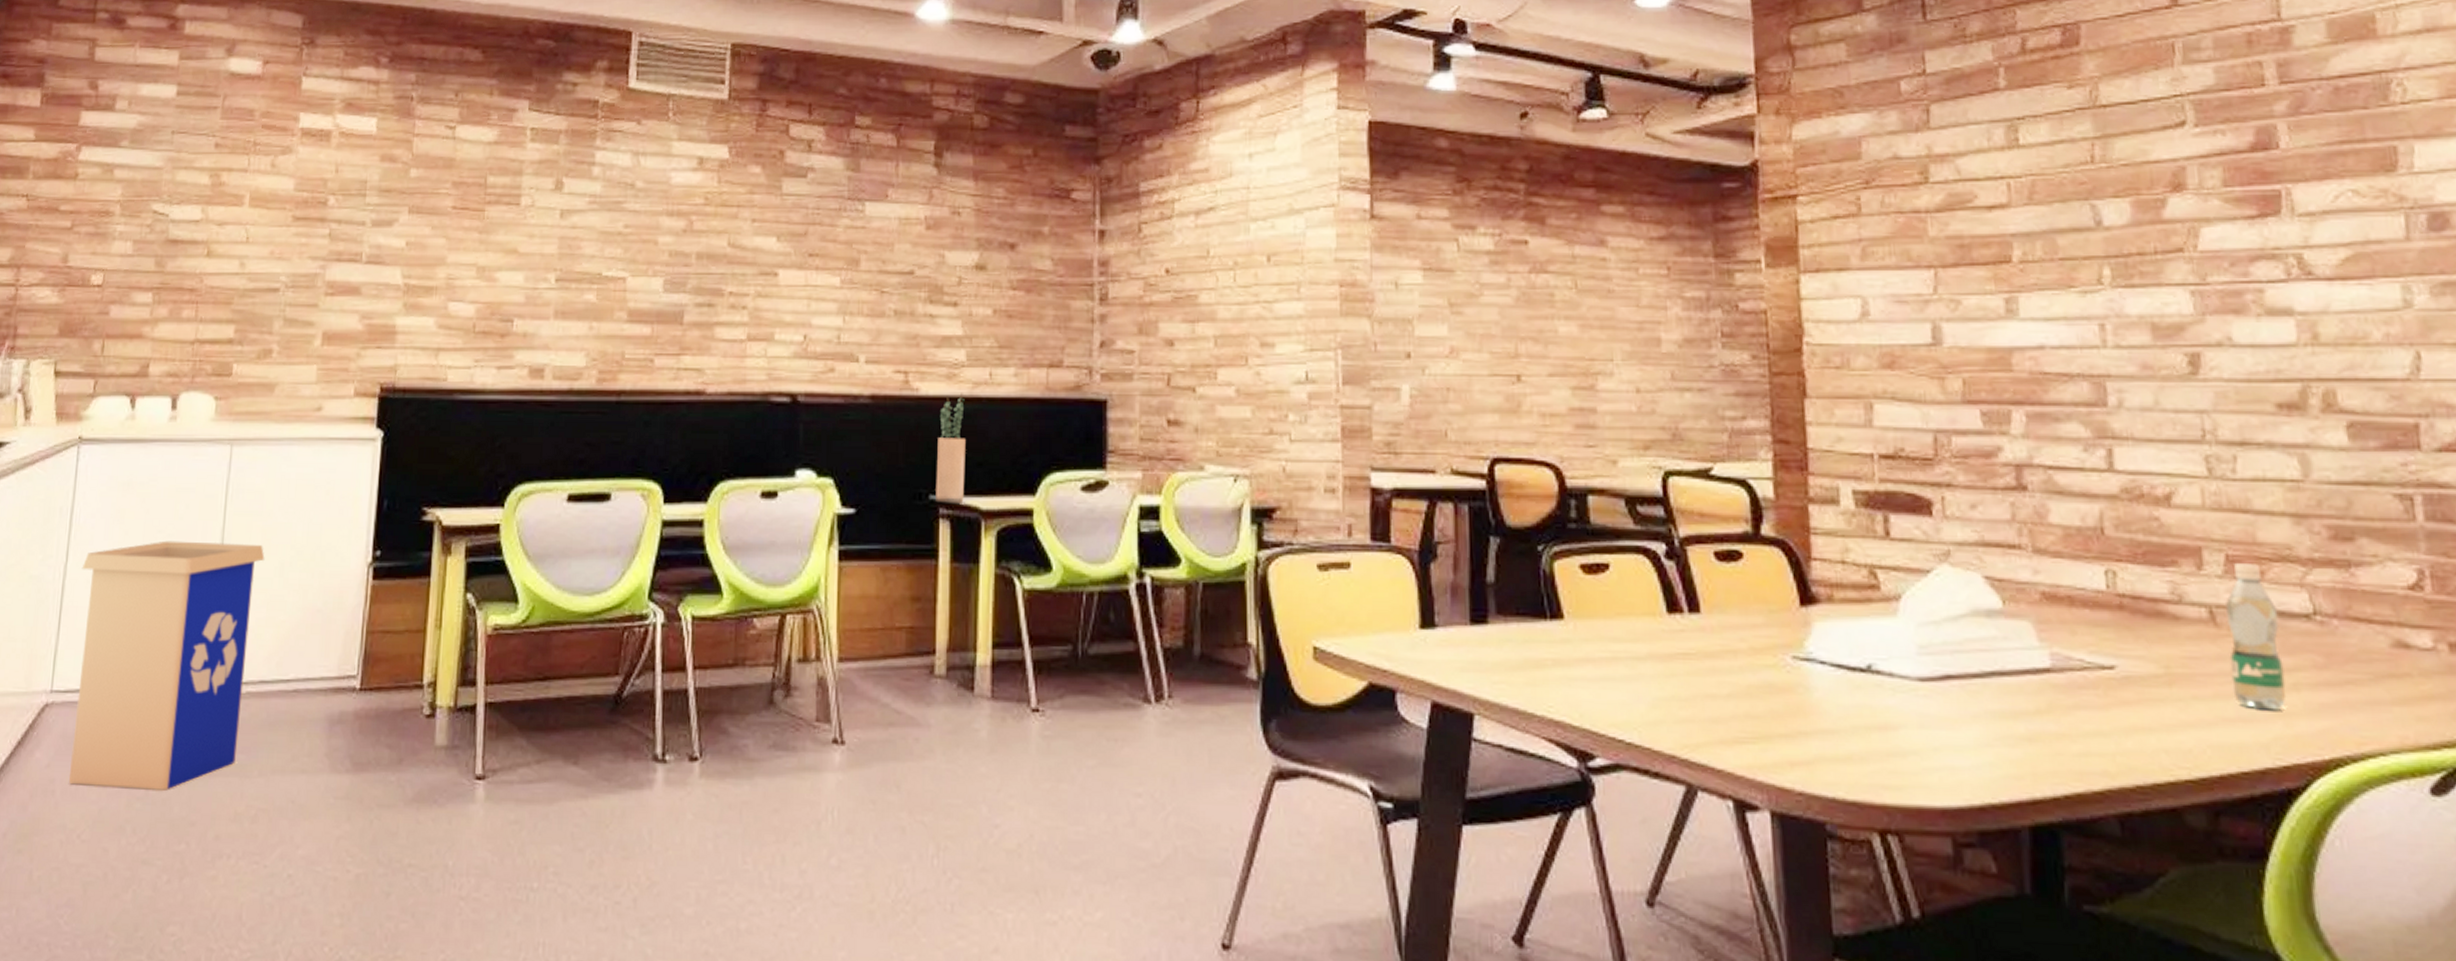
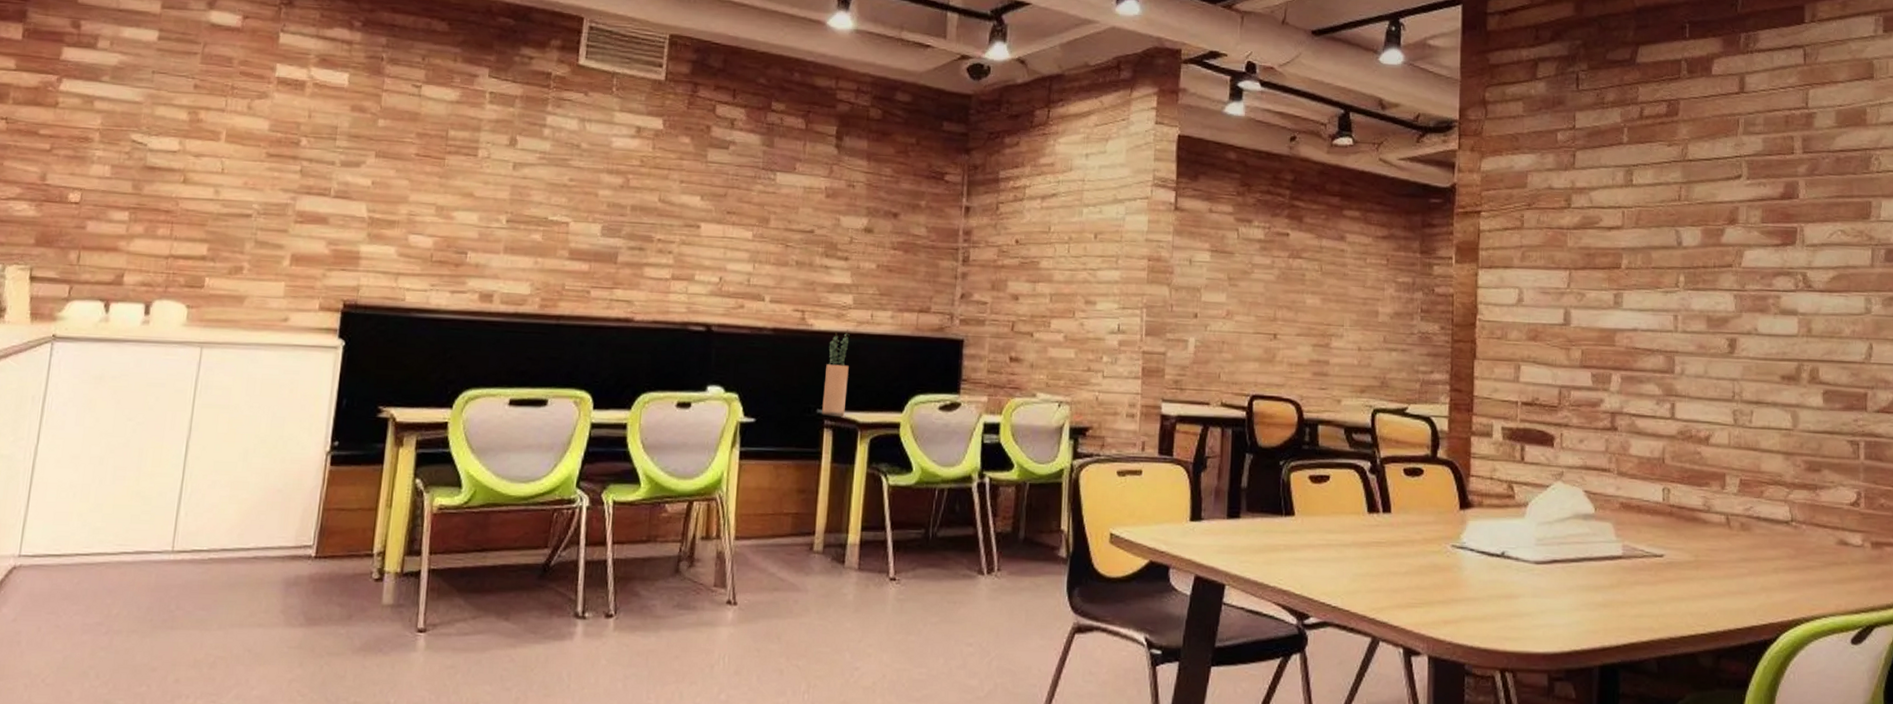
recycling bin: present [68,540,265,790] -> none [34,428,230,641]
bottle: present [2226,563,2287,711] -> none [1736,485,1769,587]

